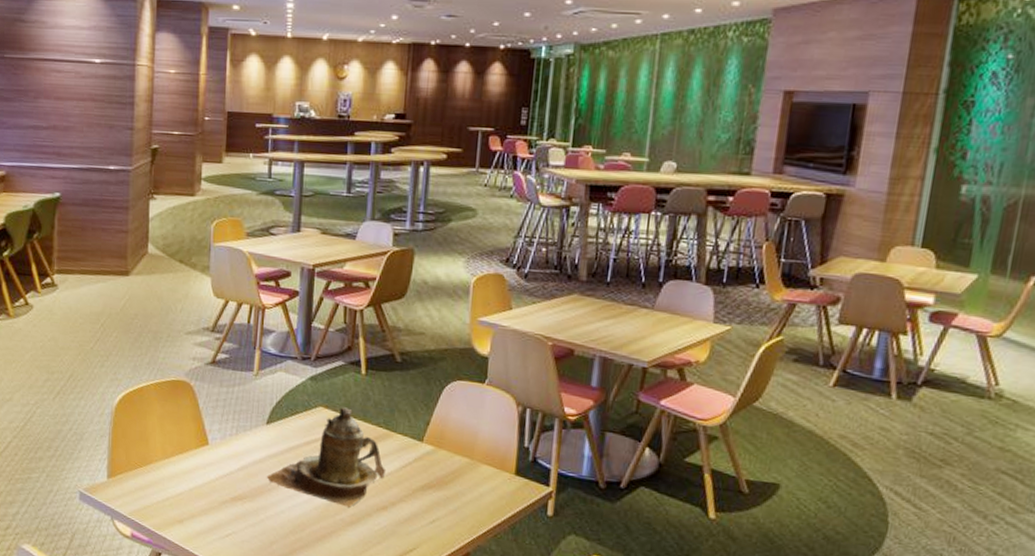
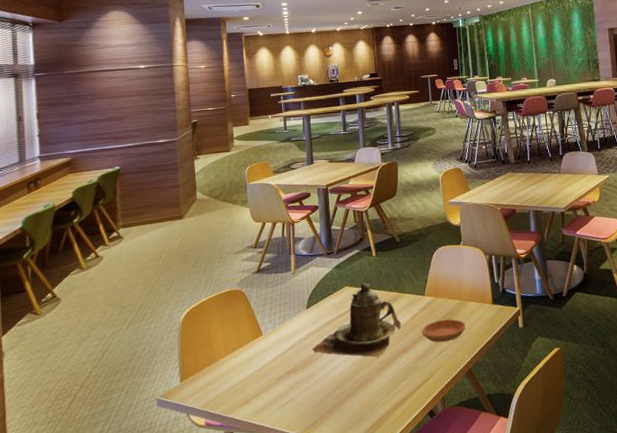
saucer: none [411,479,472,510] -> present [421,319,466,342]

